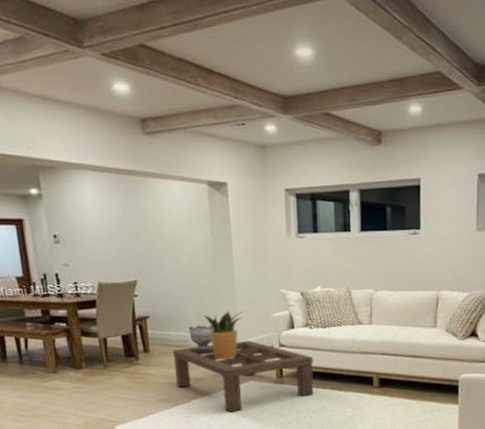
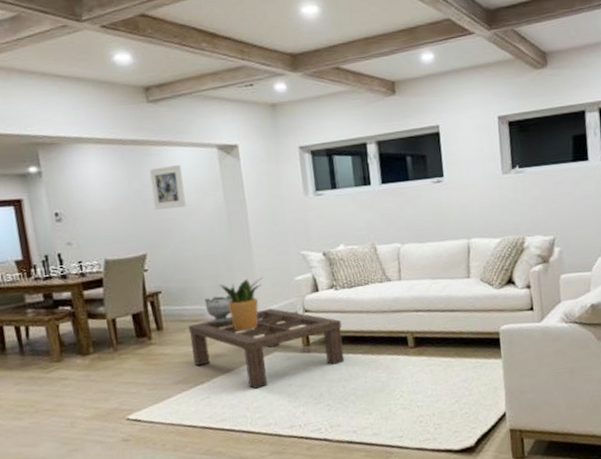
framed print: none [142,198,176,240] -> present [148,165,186,211]

